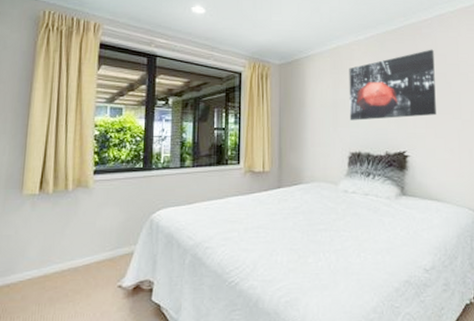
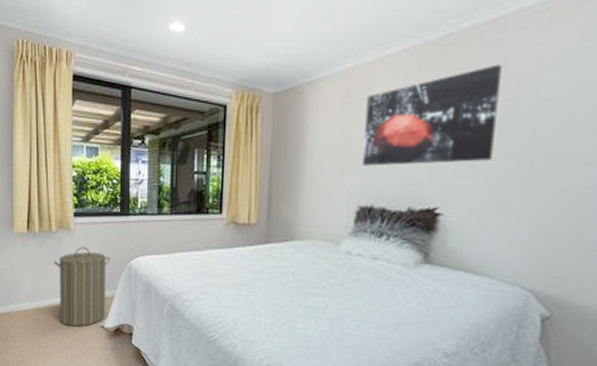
laundry hamper: none [68,204,132,290] -> present [54,247,111,327]

